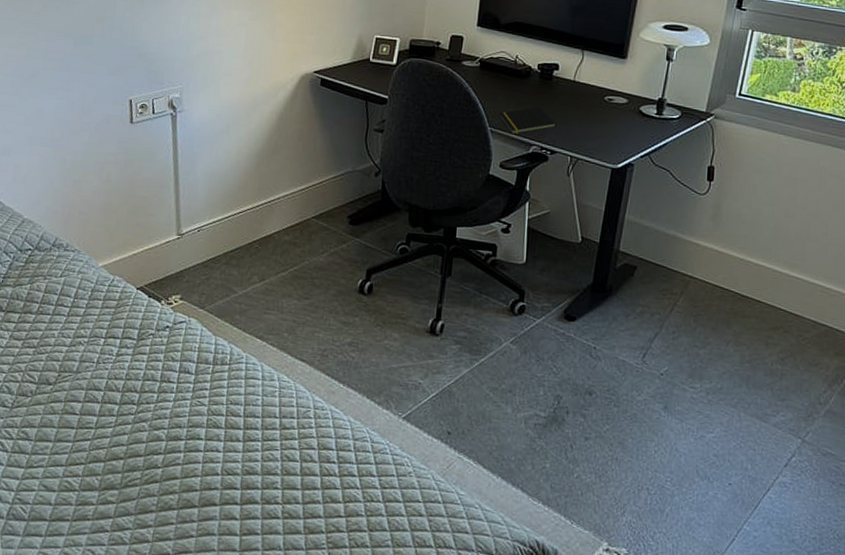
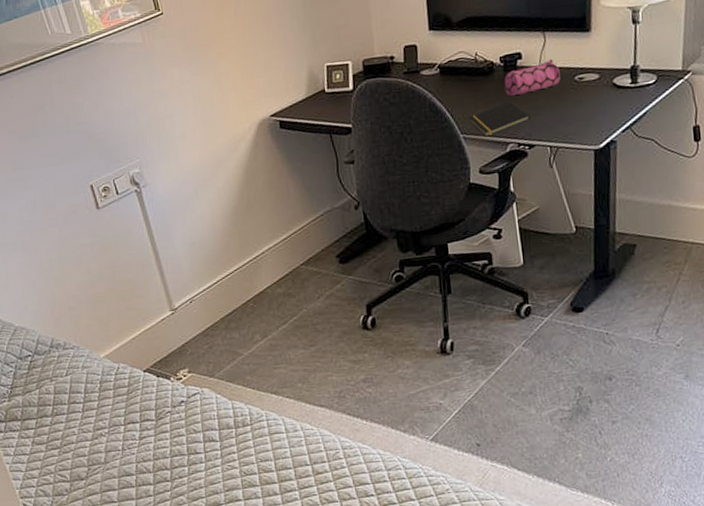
pencil case: none [537,76,592,103] -> present [504,59,561,97]

